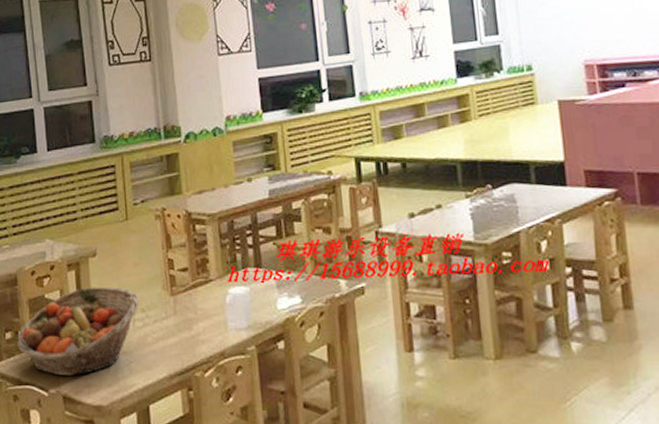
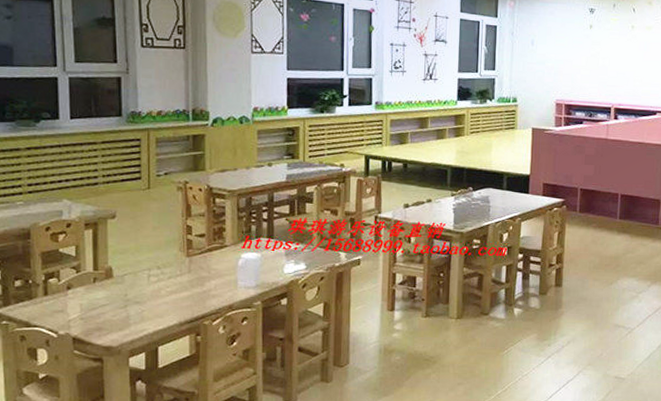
fruit basket: present [17,286,140,376] -> none [26,245,156,320]

